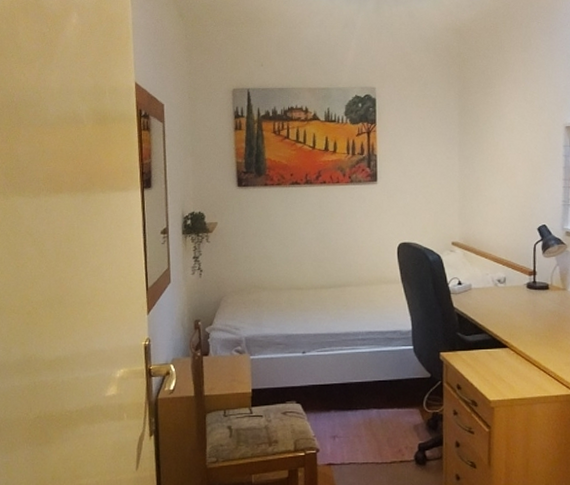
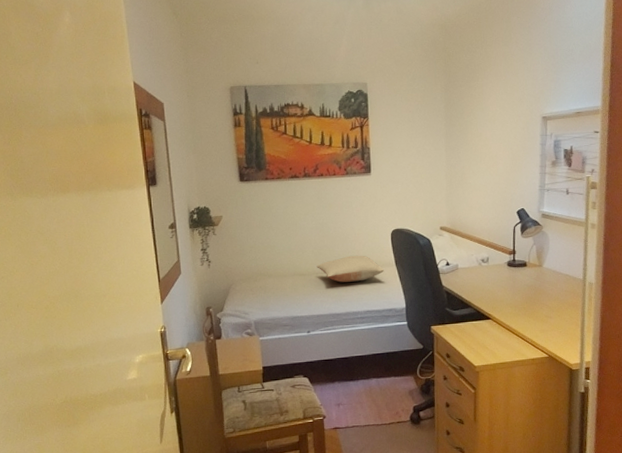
pillow: none [315,270,389,299] -> present [316,255,384,282]

